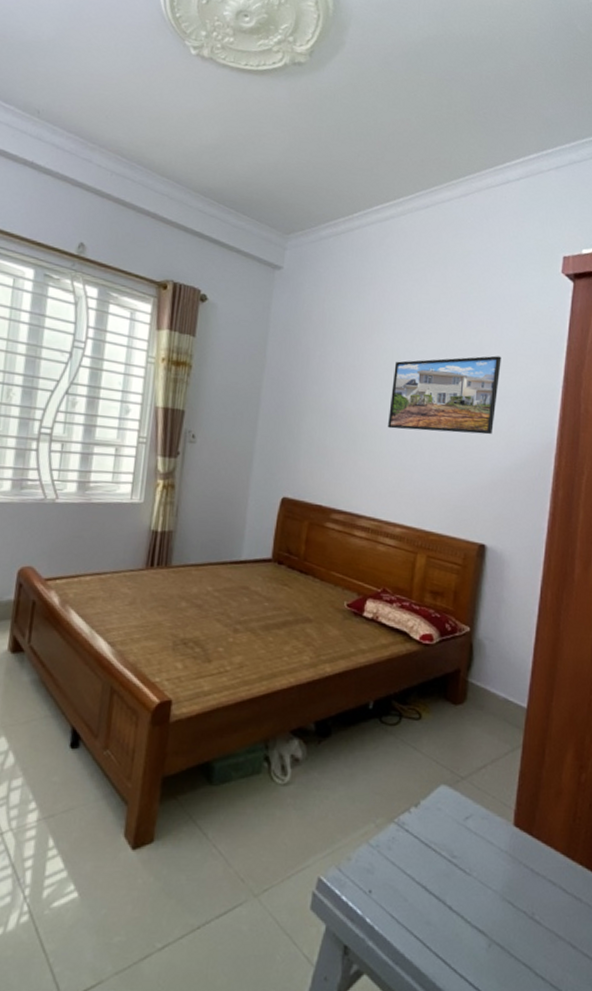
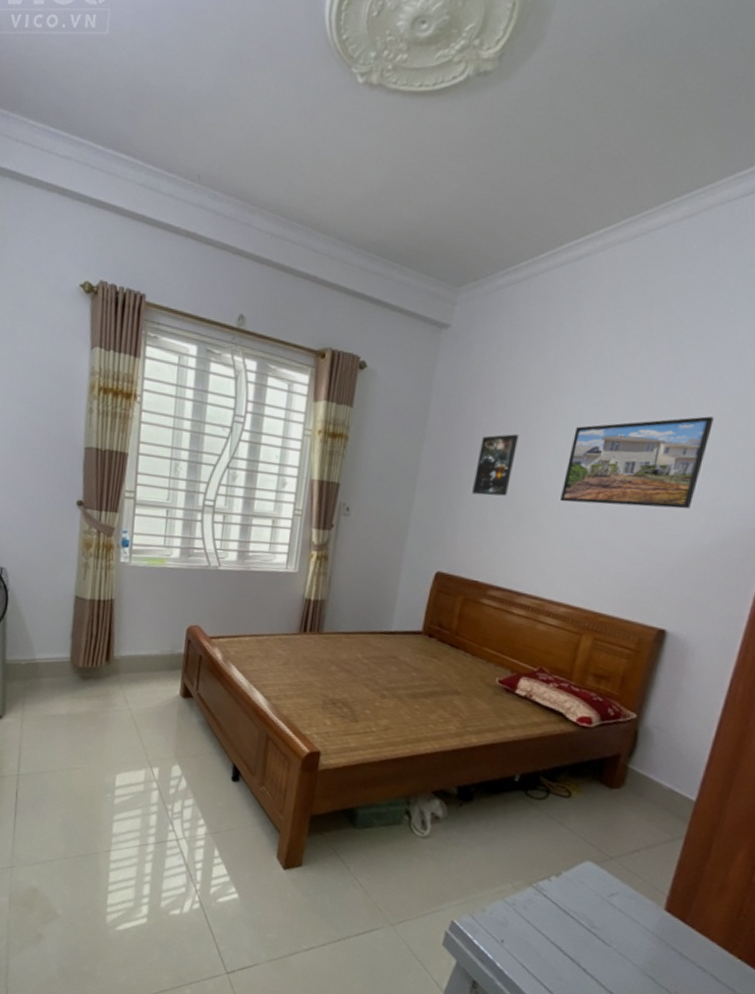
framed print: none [311,366,348,423] -> present [472,434,519,496]

